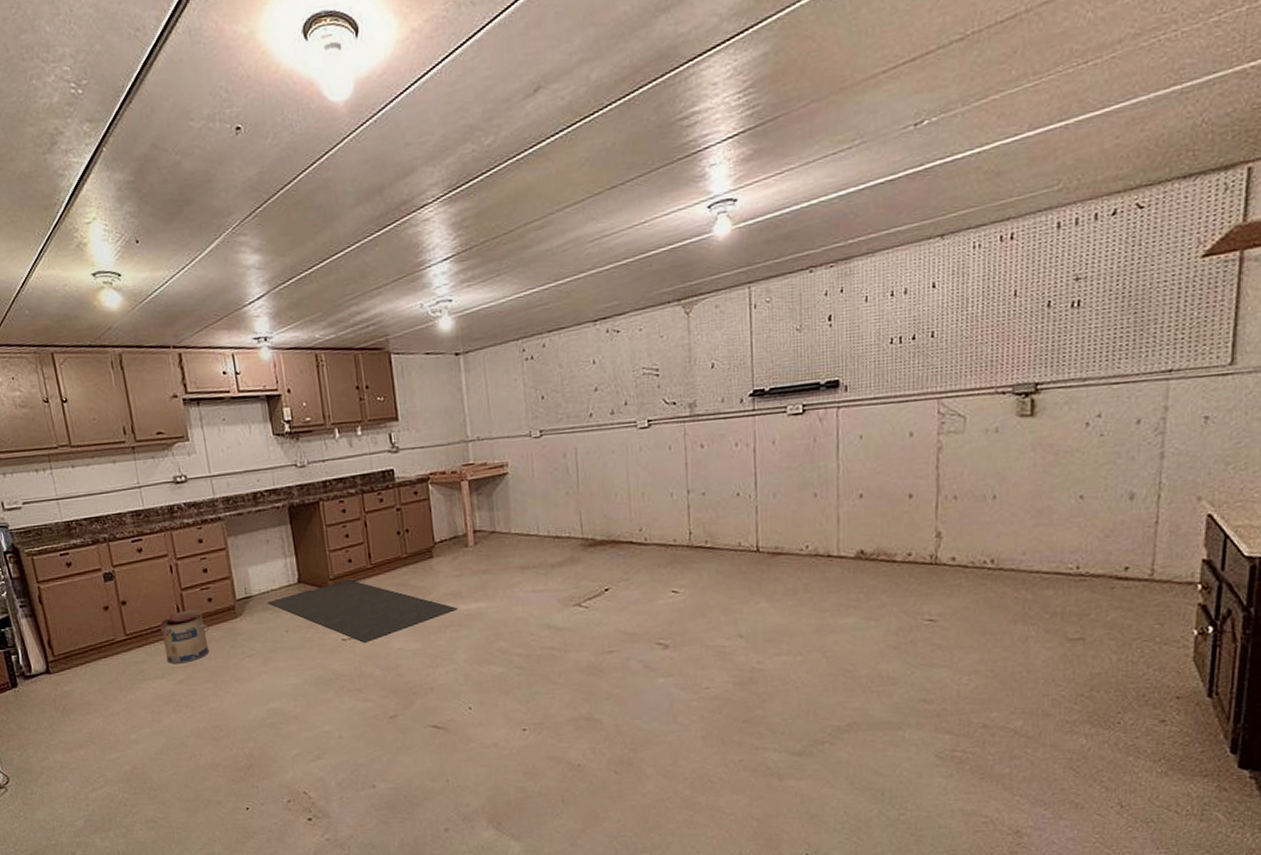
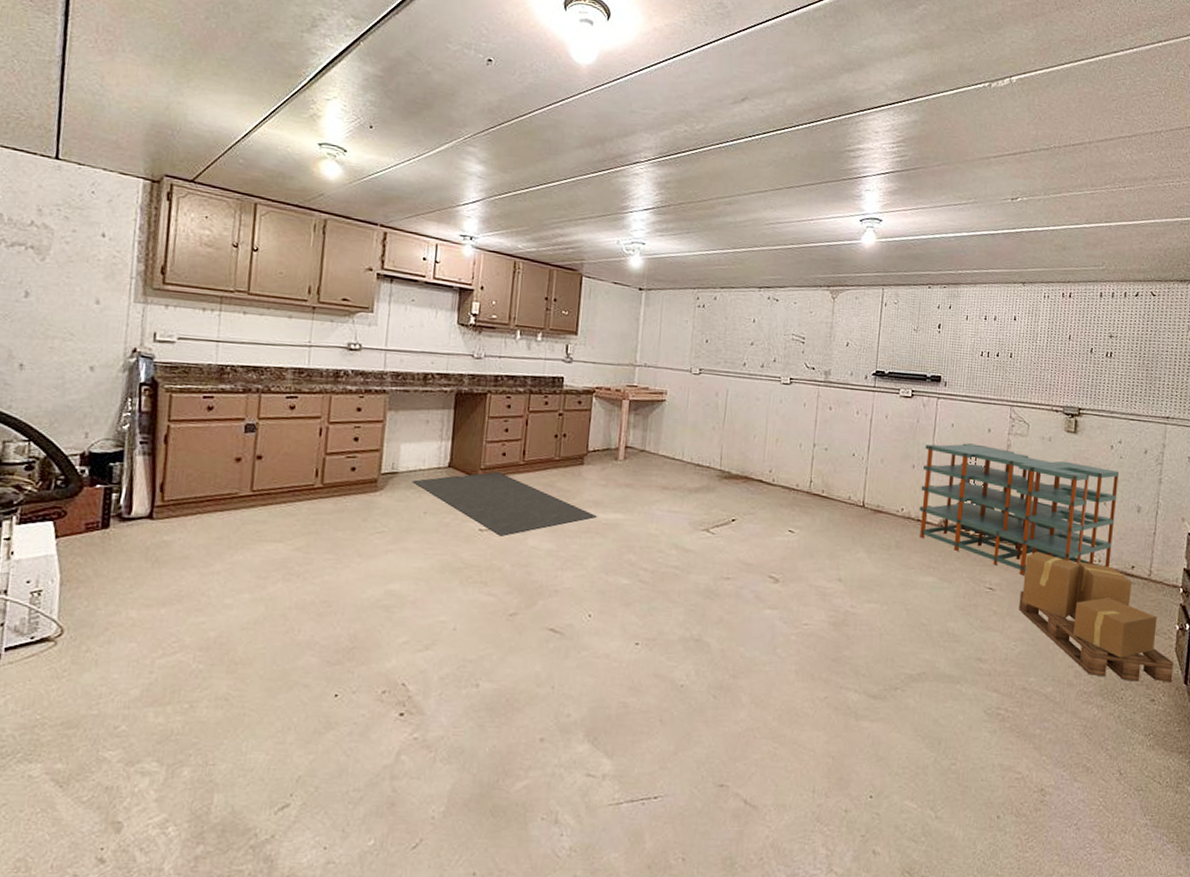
paint can: present [160,609,209,664] -> none [290,475,345,530]
storage shelving unit: none [828,453,1099,600] -> present [919,443,1119,576]
cardboard boxes: none [970,568,1191,702] -> present [1019,551,1174,682]

